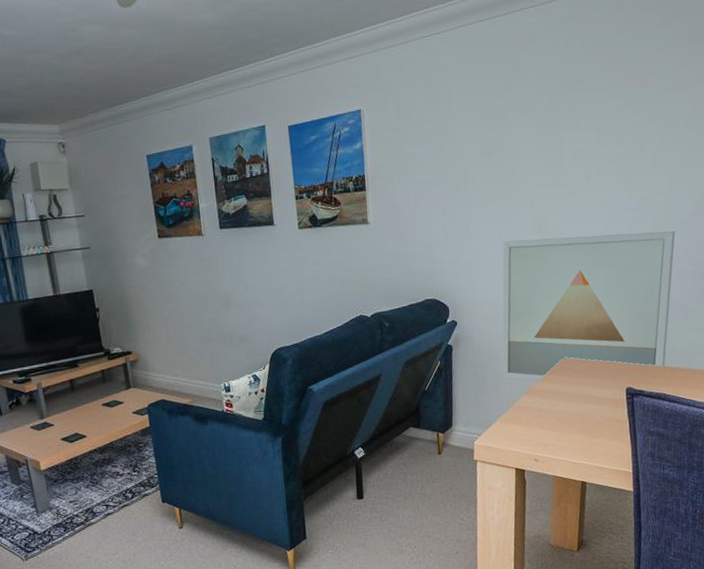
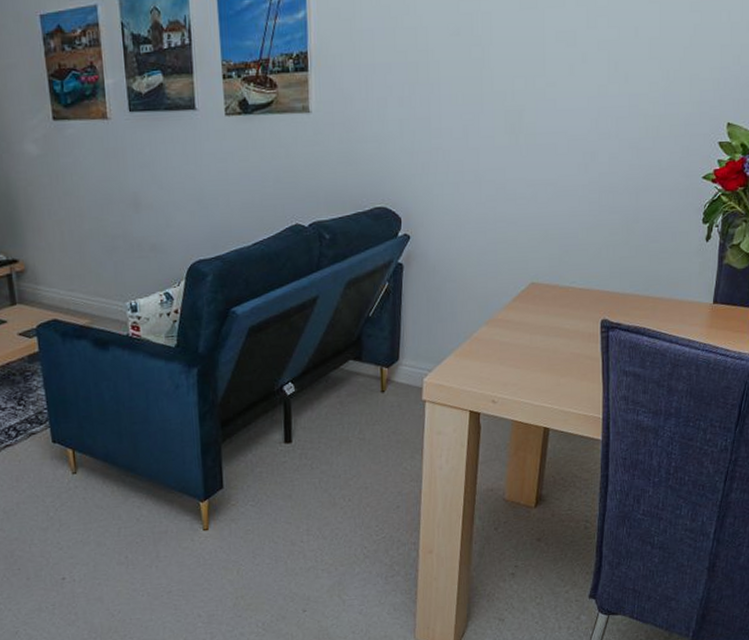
wall art: present [501,231,676,381] -> none [459,135,669,309]

